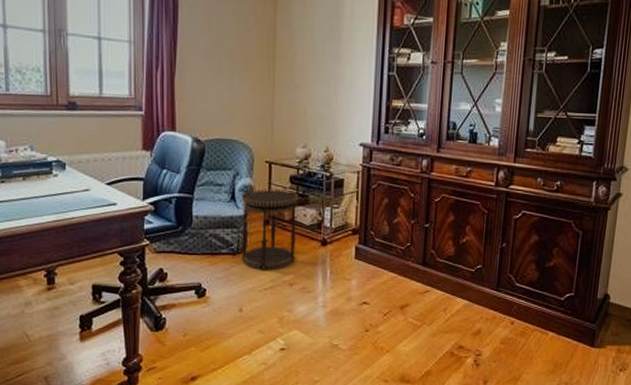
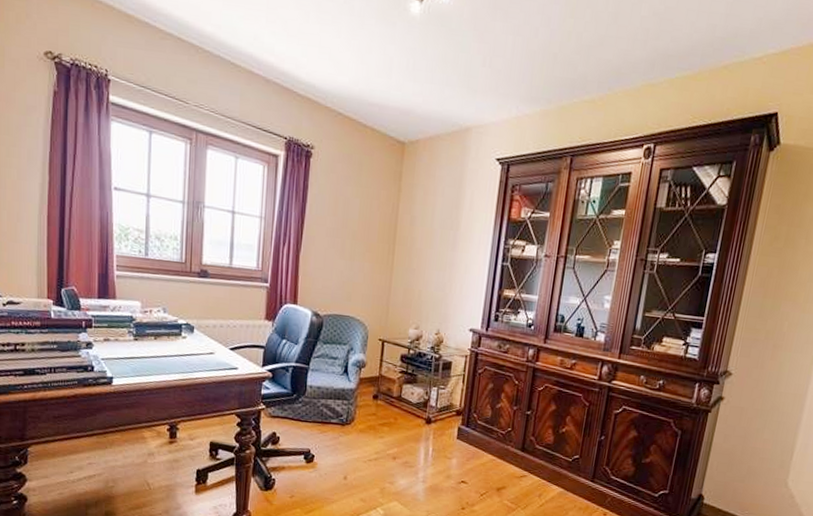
side table: present [241,188,299,271] -> none [350,365,408,443]

